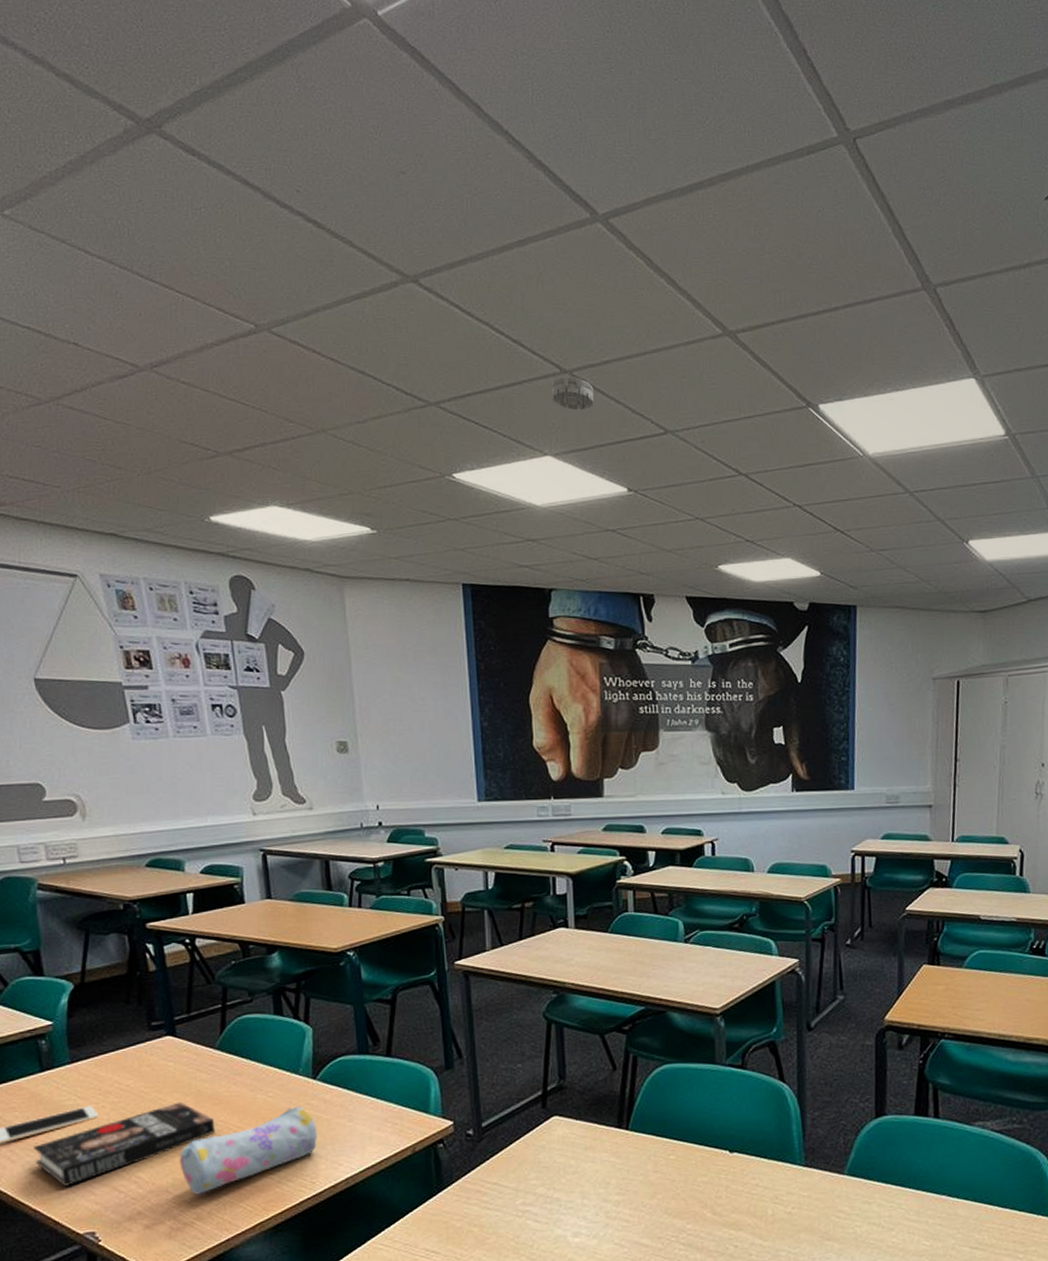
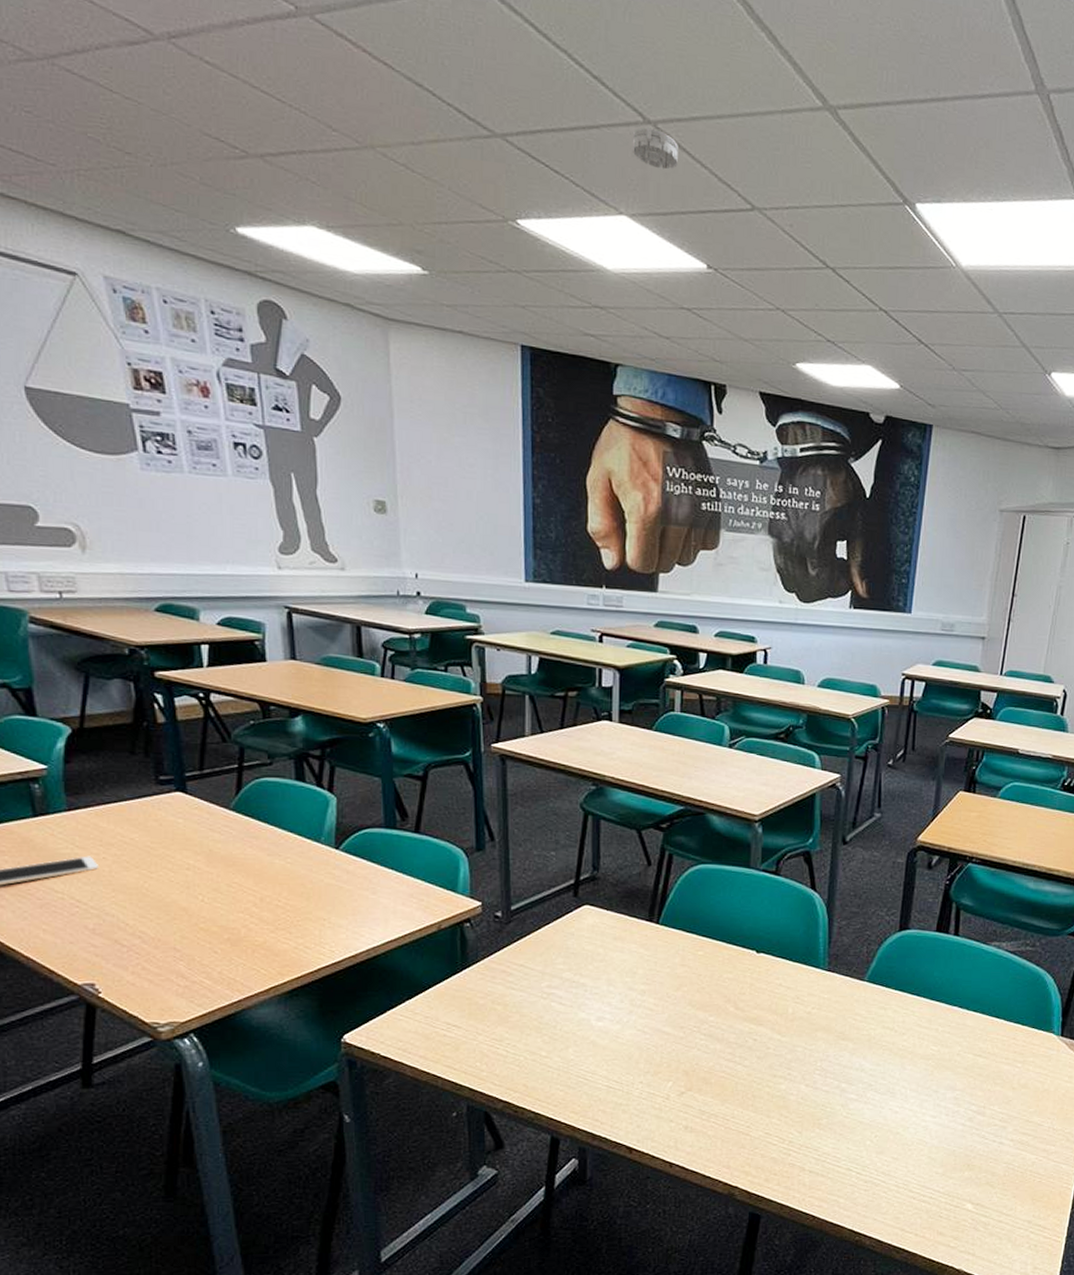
book: present [34,1101,215,1186] -> none [26,860,228,936]
pencil case: present [179,1106,317,1195] -> none [188,874,338,954]

